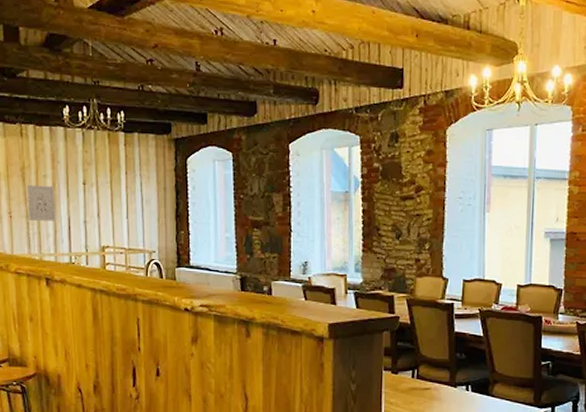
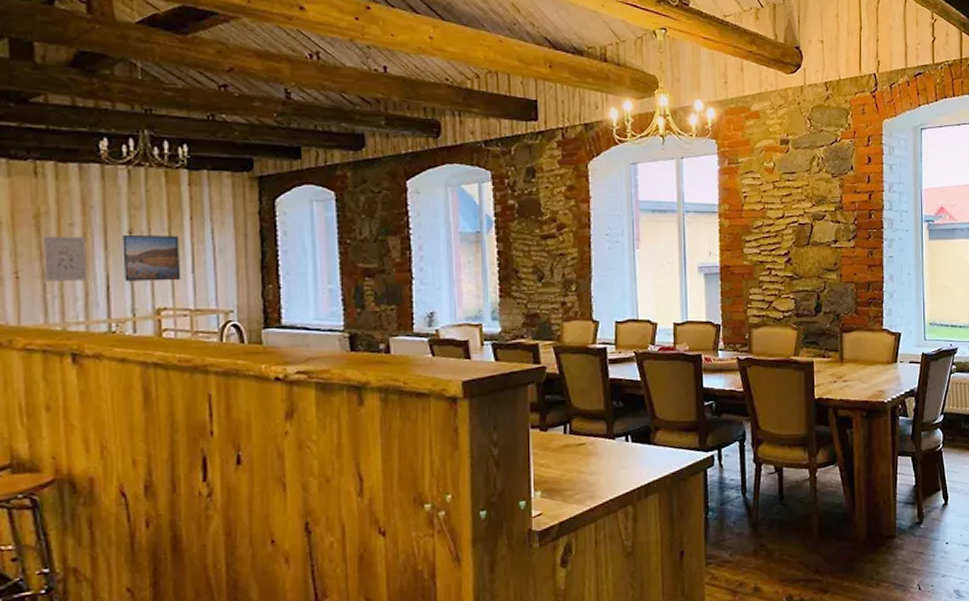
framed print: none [79,186,119,225] -> present [122,235,181,282]

